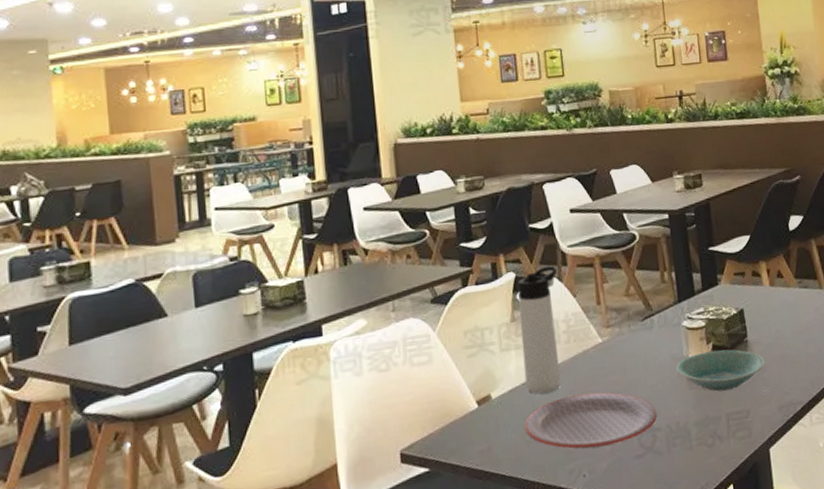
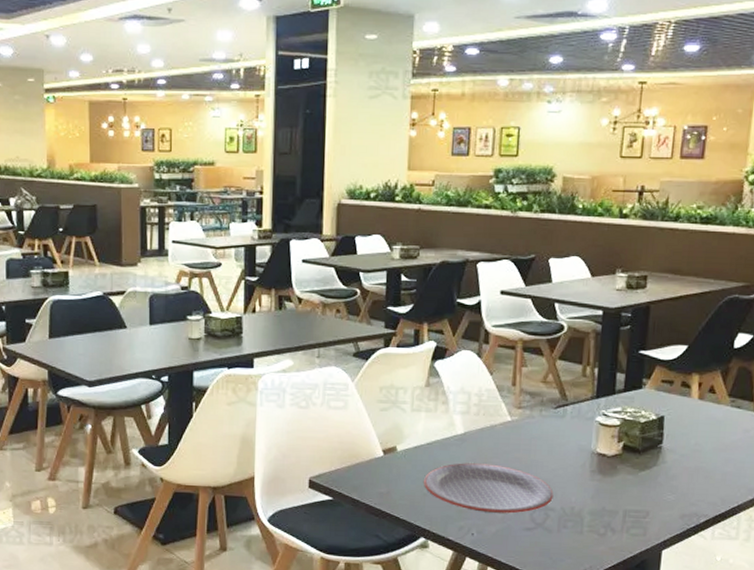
thermos bottle: present [517,265,561,395] -> none [430,341,478,456]
bowl: present [676,349,765,392] -> none [581,449,676,489]

